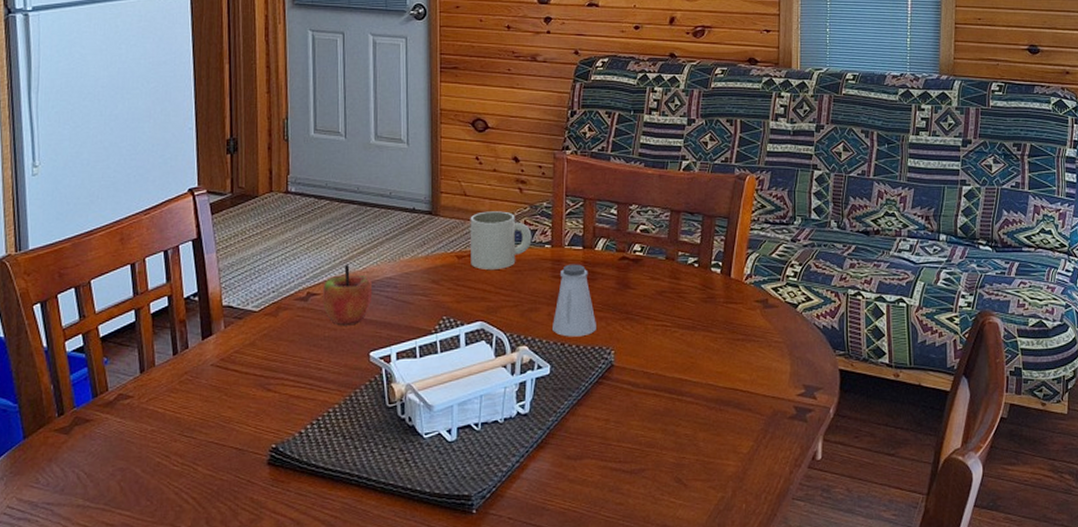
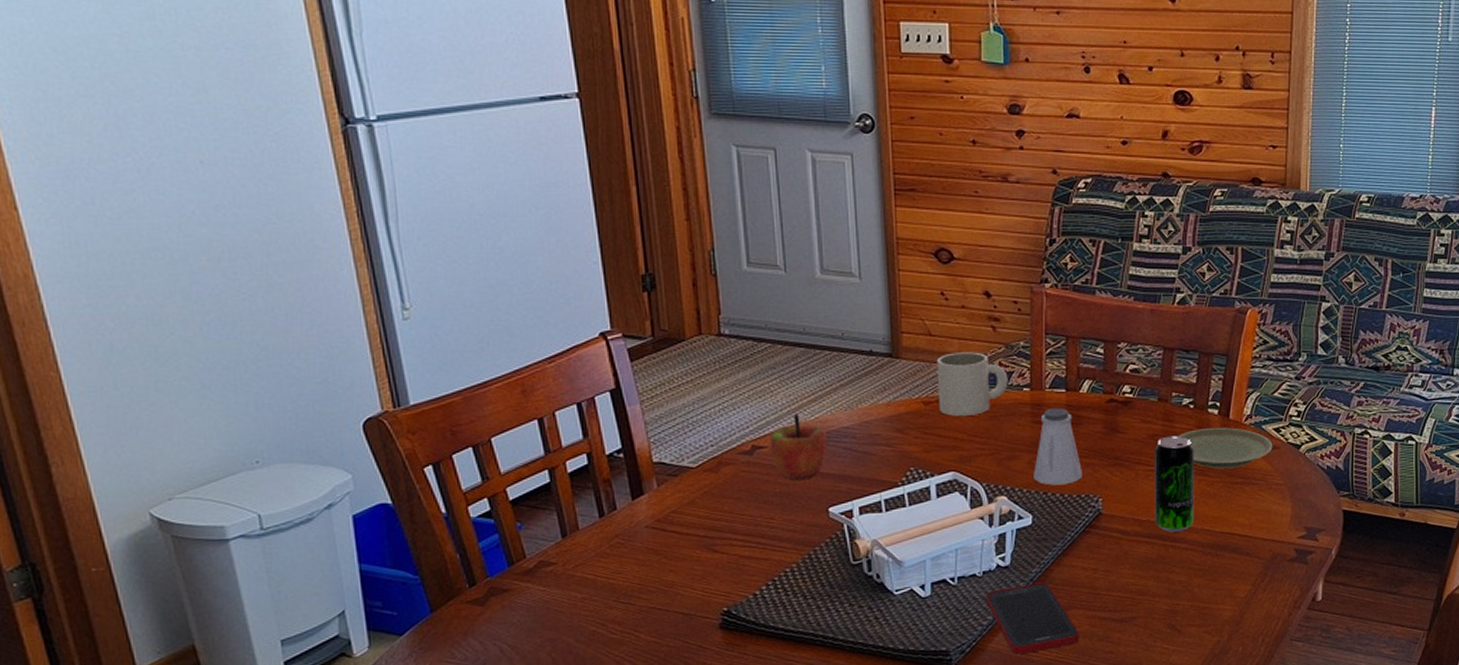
cell phone: none [506,431,592,502] -> present [986,582,1080,654]
beverage can: none [662,292,699,386] -> present [1154,435,1195,532]
plate: none [683,286,772,325] -> present [1177,428,1273,469]

